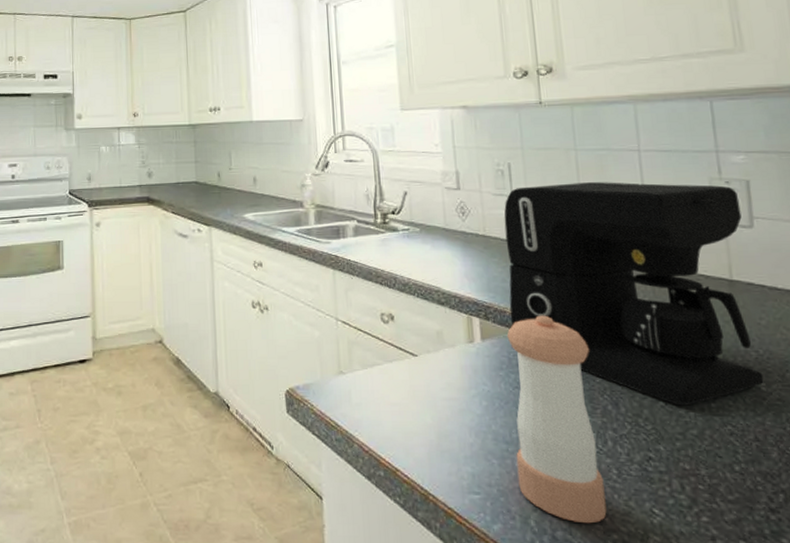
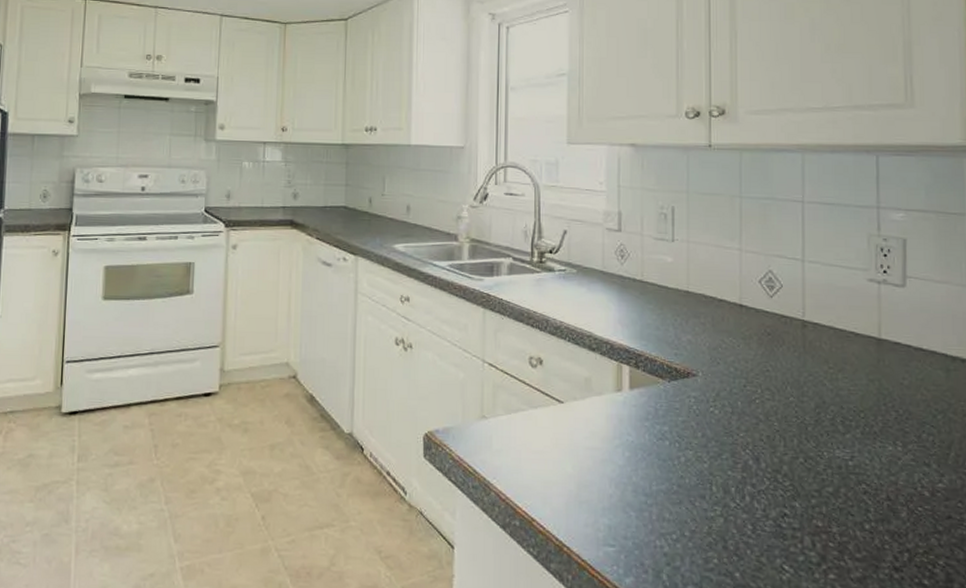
coffee maker: present [504,182,764,406] -> none [660,231,901,463]
pepper shaker: present [507,315,607,524] -> none [654,366,738,579]

